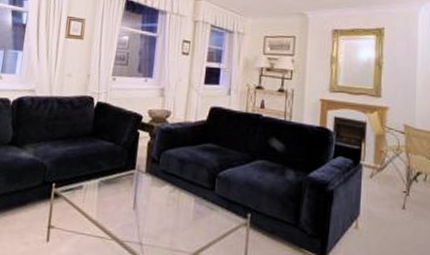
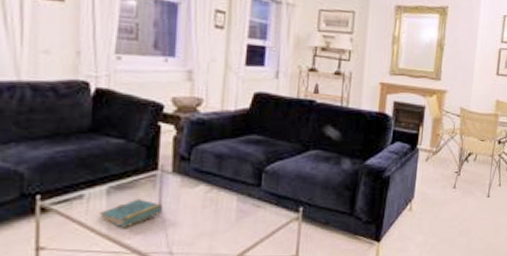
book: none [92,192,137,217] -> present [99,198,162,228]

